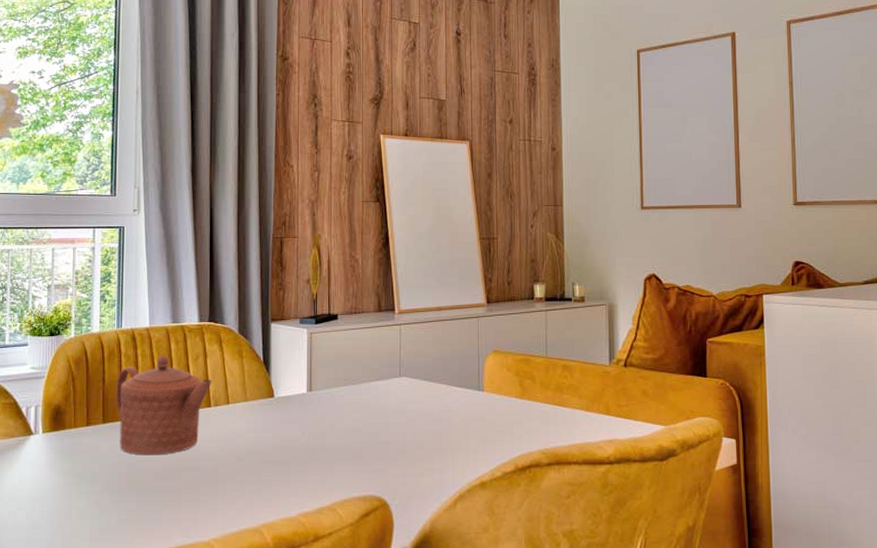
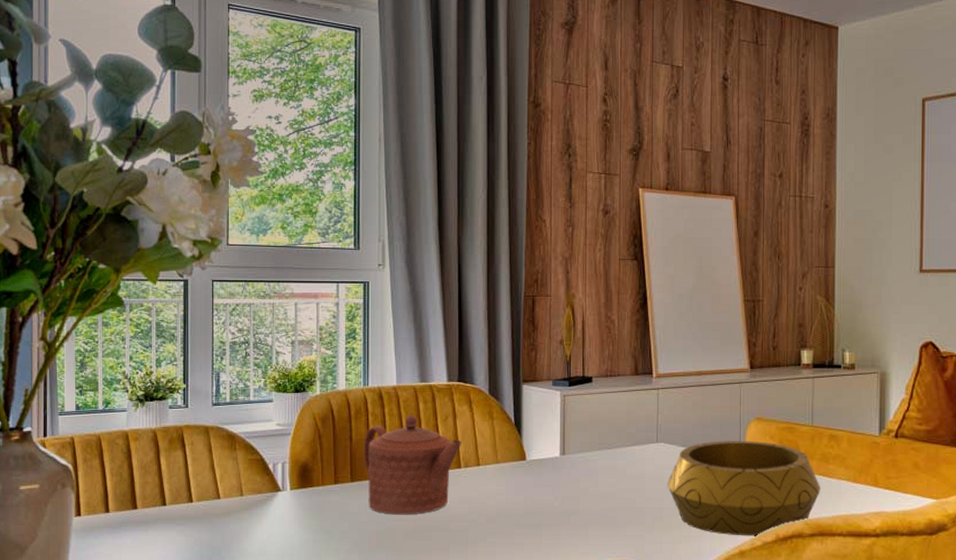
decorative bowl: none [410,373,557,467] -> present [667,441,821,536]

